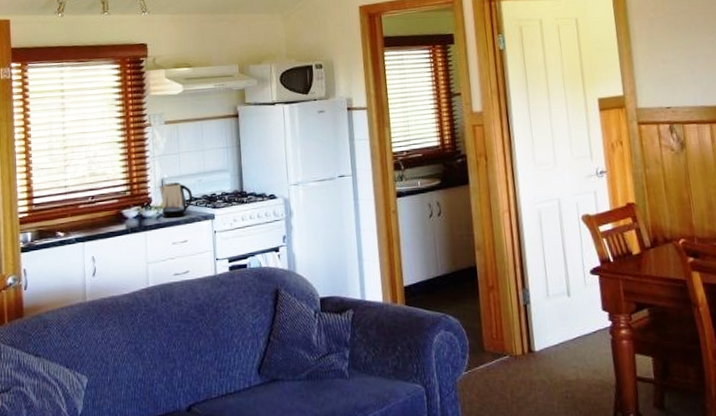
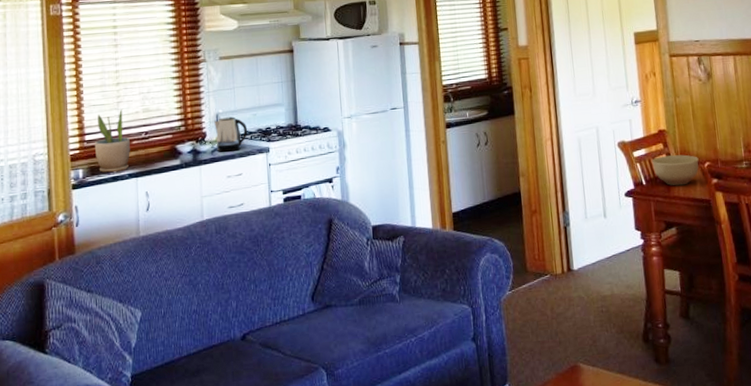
potted plant: none [42,172,77,237] -> present [94,108,130,173]
bowl: none [620,230,673,264] -> present [652,154,699,186]

